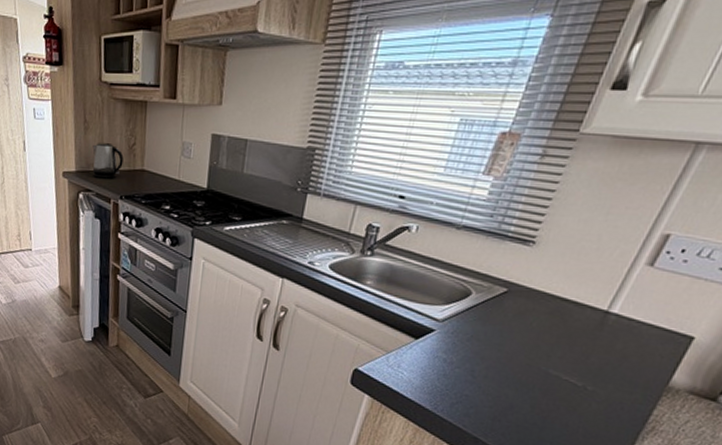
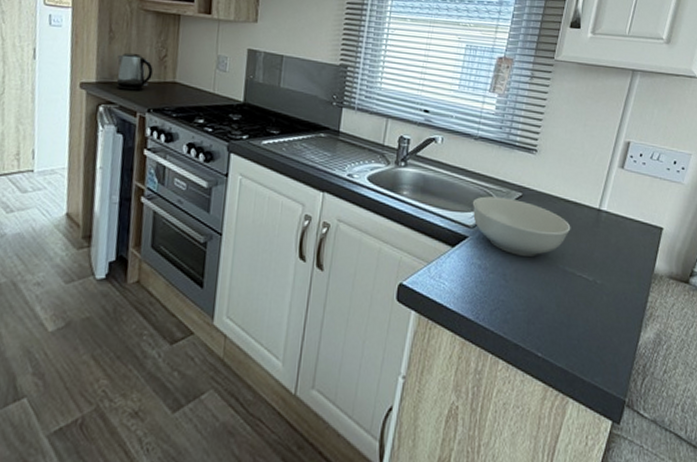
bowl: none [443,289,565,356] -> present [472,196,571,257]

